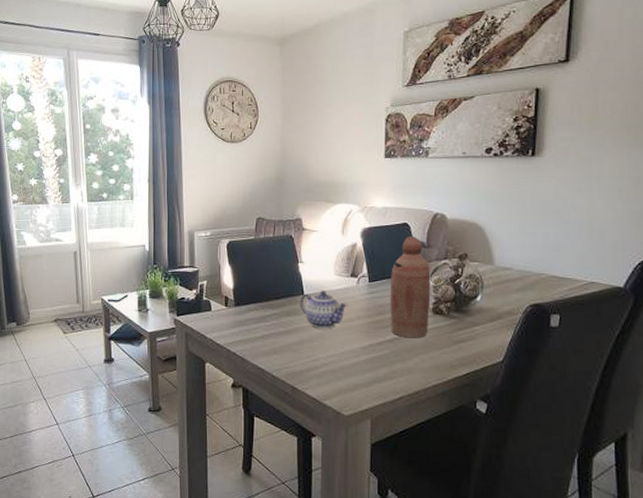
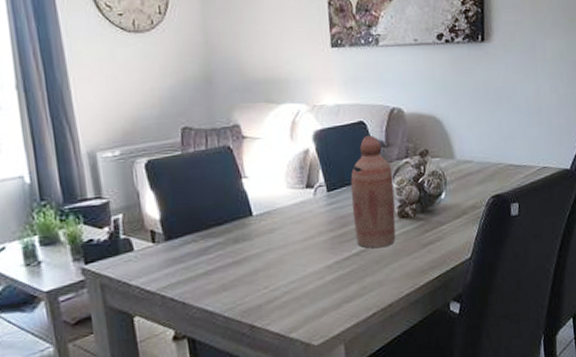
teapot: present [300,291,348,329] -> none [248,208,306,253]

